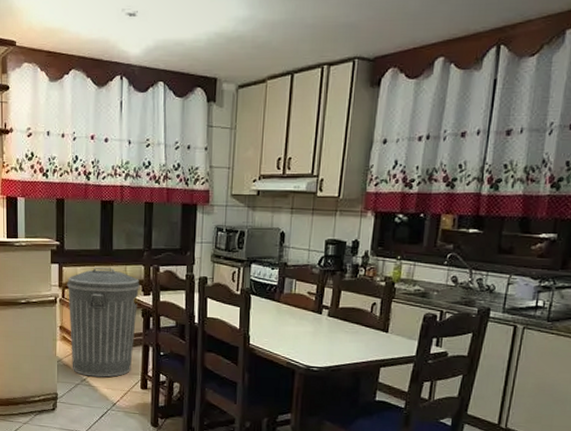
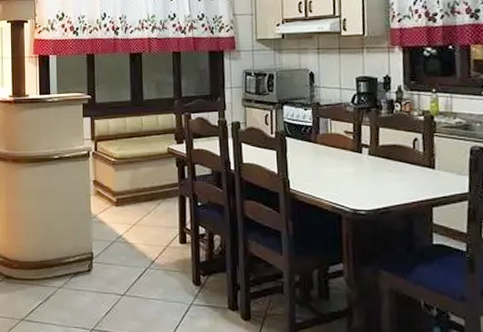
trash can: present [67,267,140,377] -> none [99,118,173,233]

